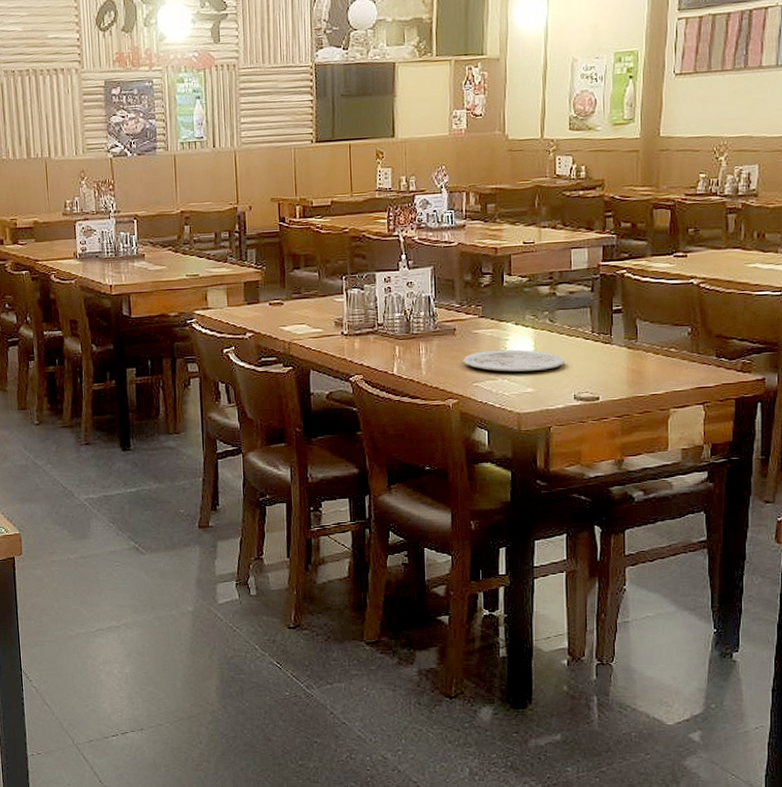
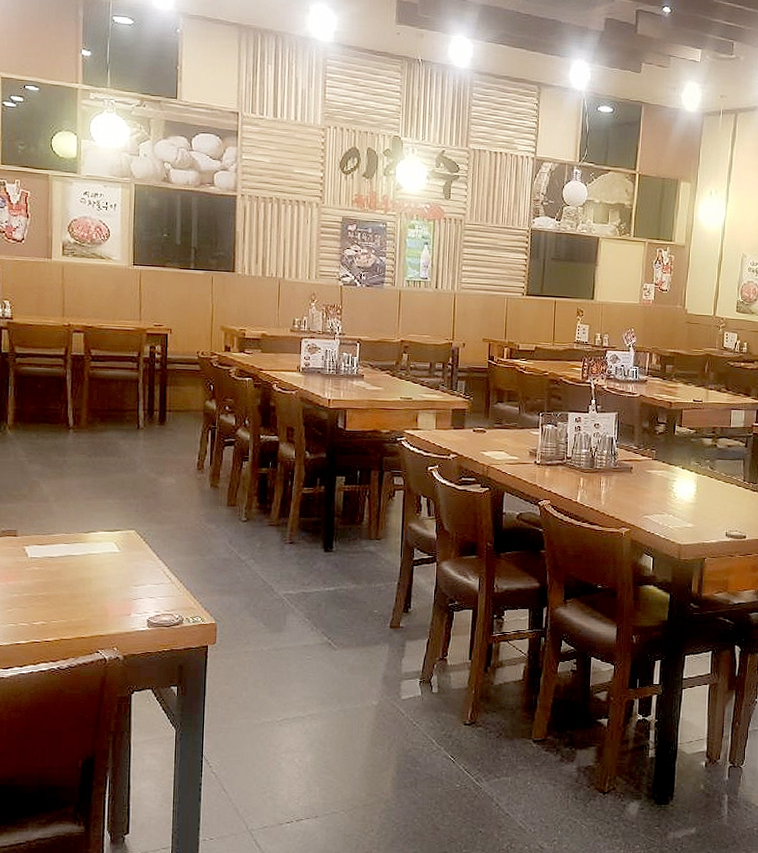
plate: present [463,349,564,372] -> none [637,488,720,510]

